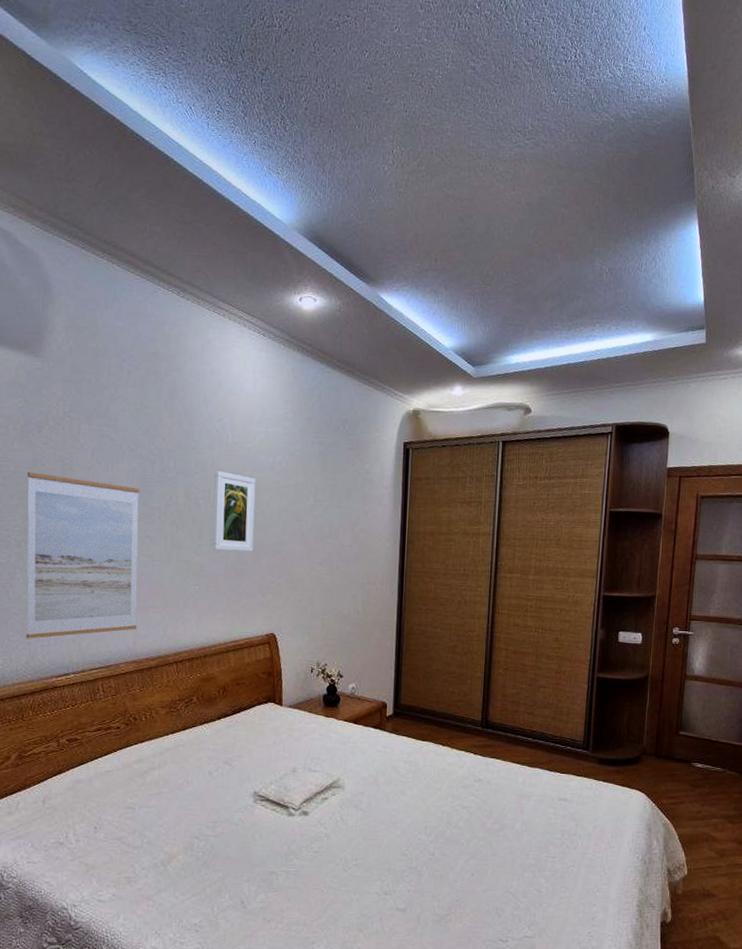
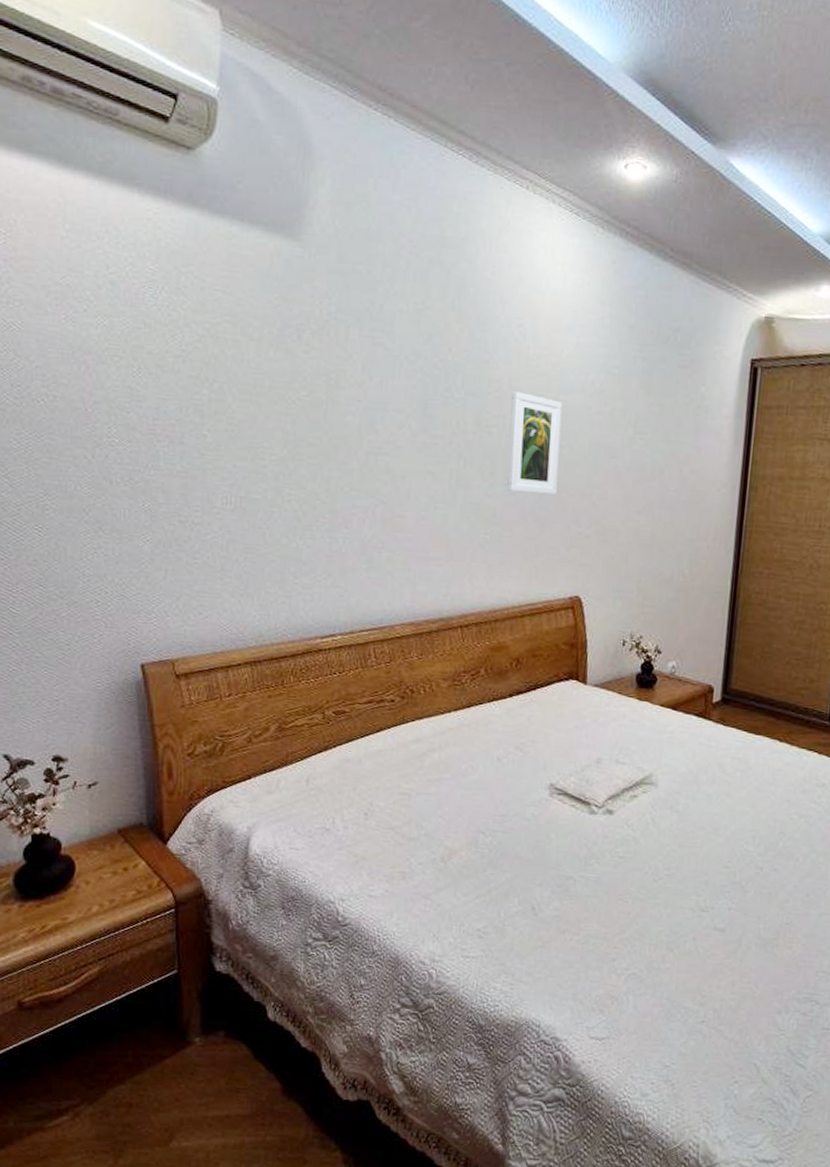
wall art: present [26,471,140,639] -> none [285,387,420,592]

